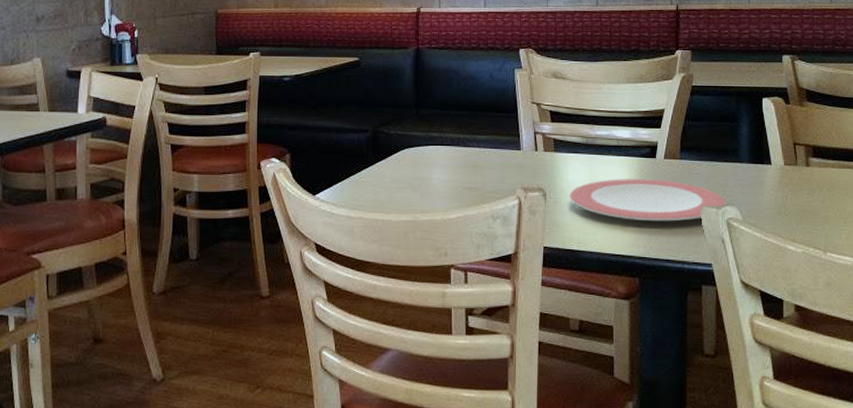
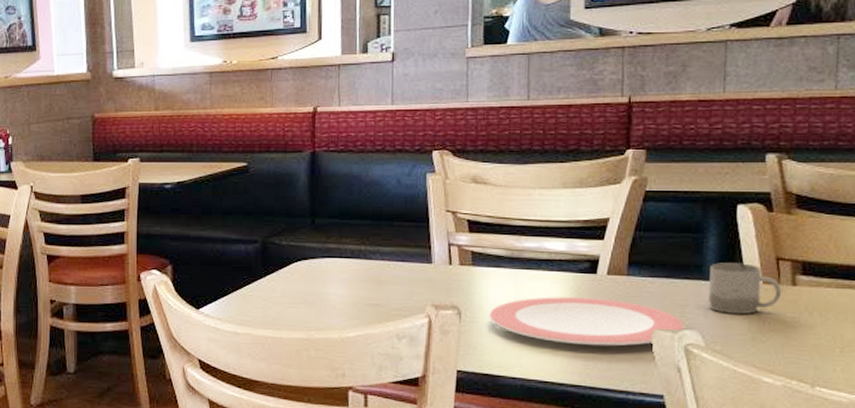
cup: none [743,147,799,191] -> present [708,263,782,314]

